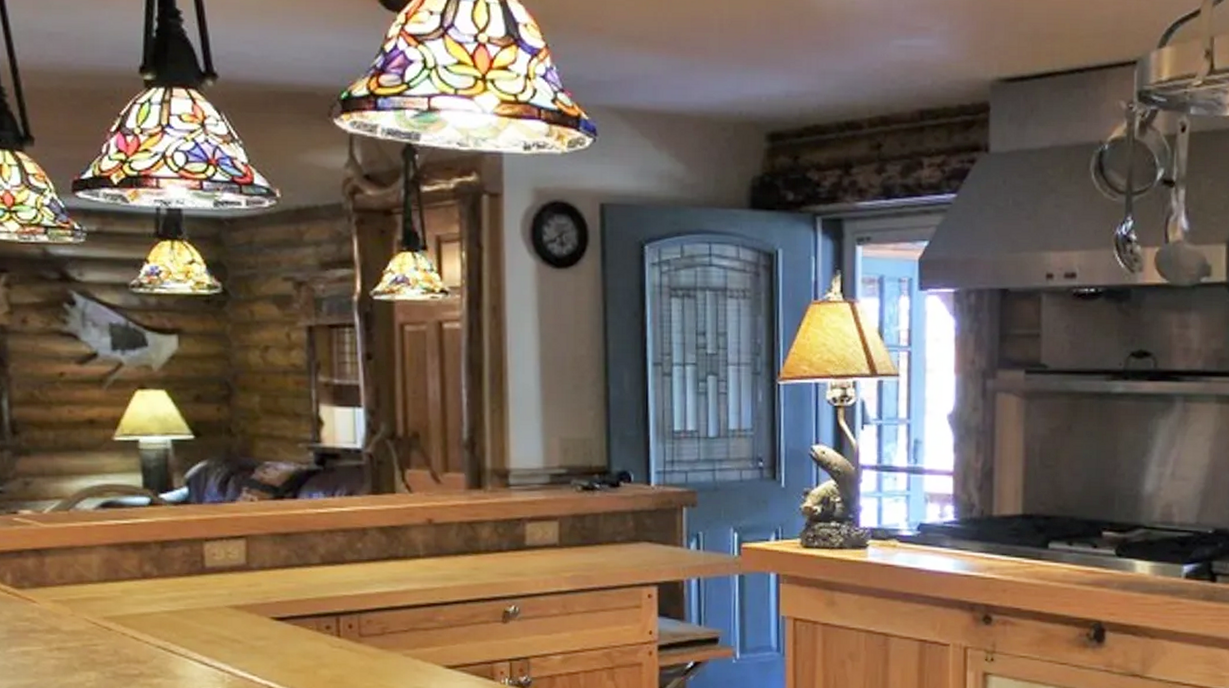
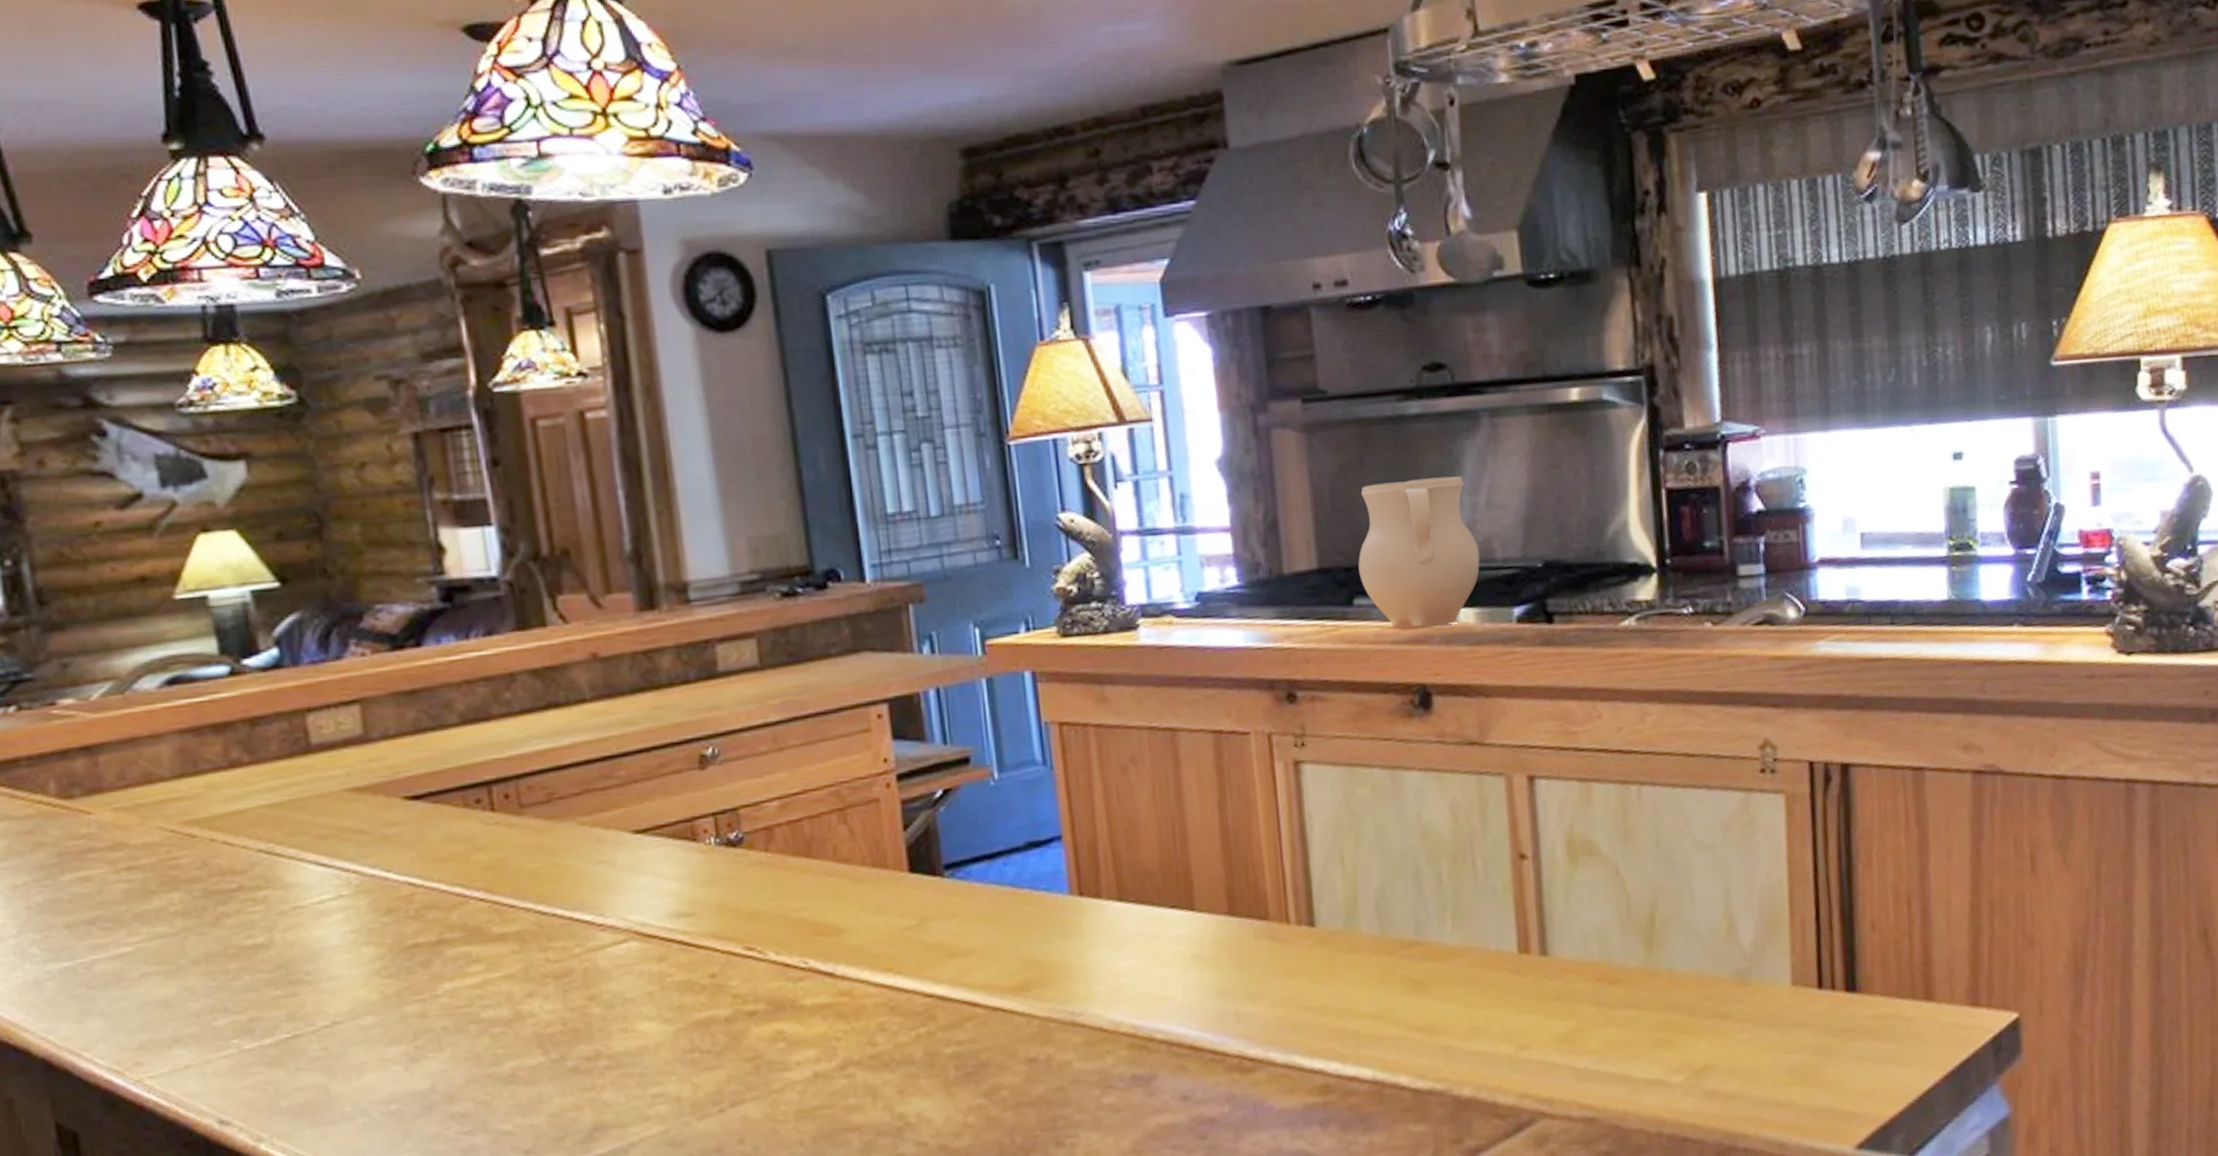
ceramic jug: none [1056,448,1160,574] -> present [1358,476,1480,630]

